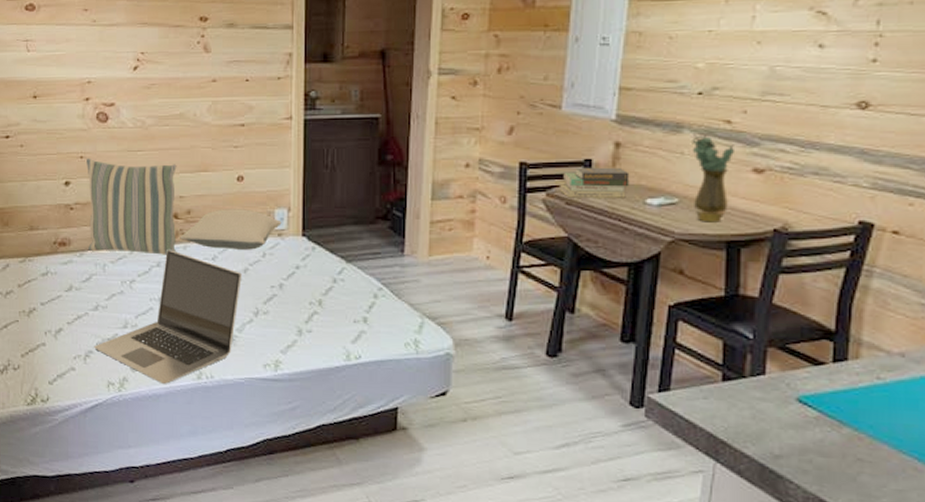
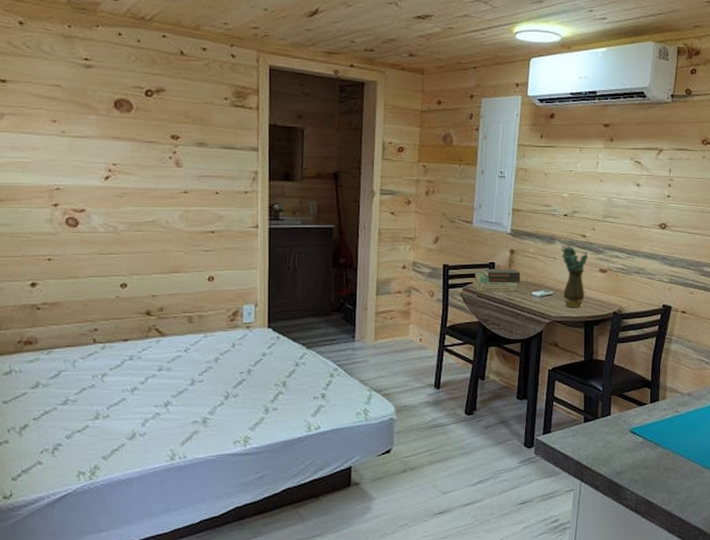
pillow: present [87,158,177,255] -> none [55,260,150,350]
laptop: present [94,250,242,385] -> none [63,344,213,469]
pillow: present [180,209,282,250] -> none [152,305,250,342]

